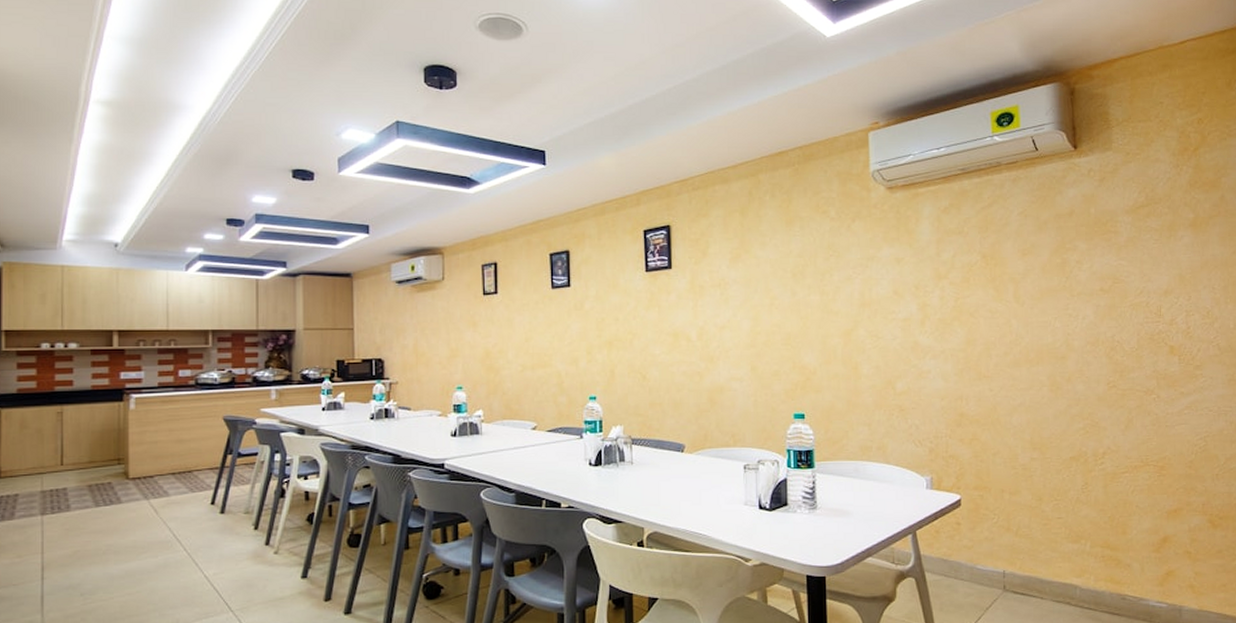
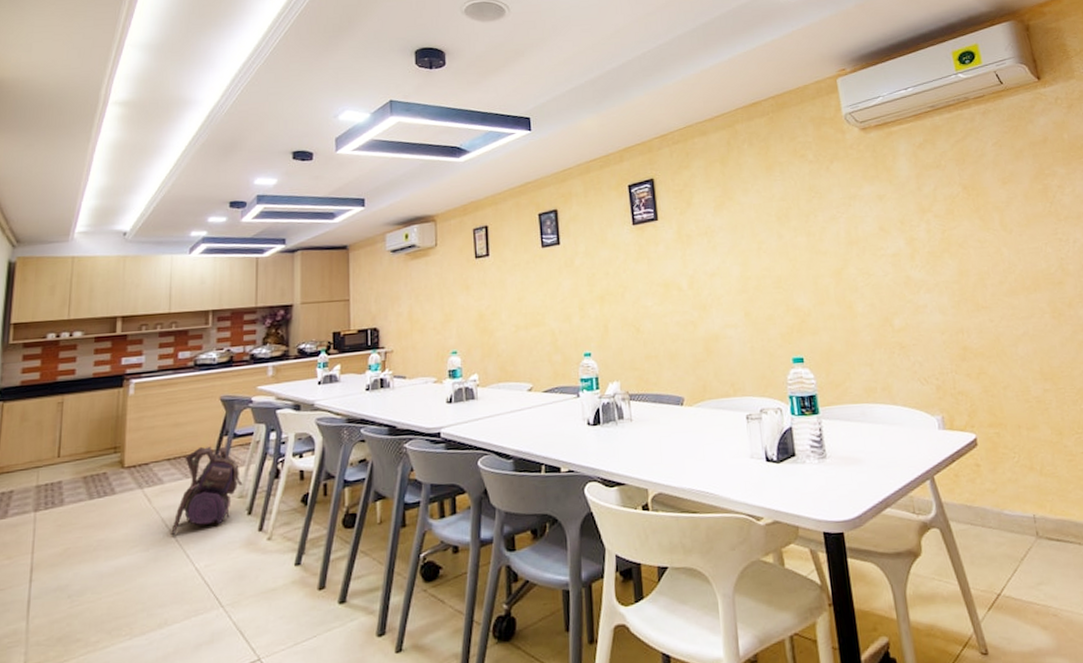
backpack: none [179,463,249,544] -> present [171,446,243,535]

